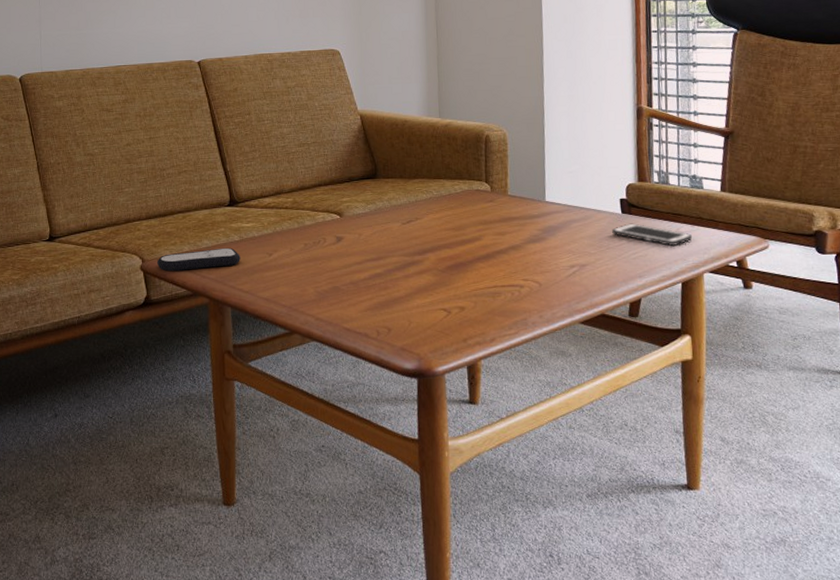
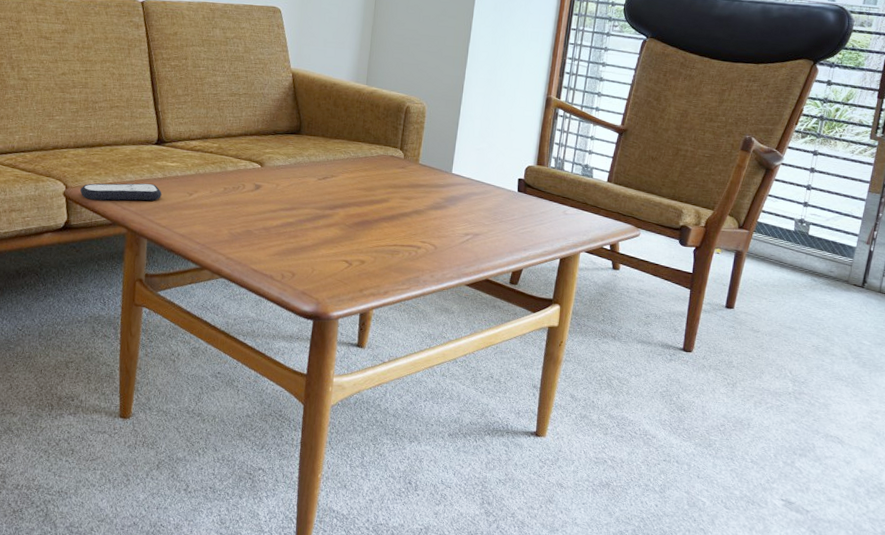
cell phone: present [612,223,693,246] -> none [507,201,576,226]

